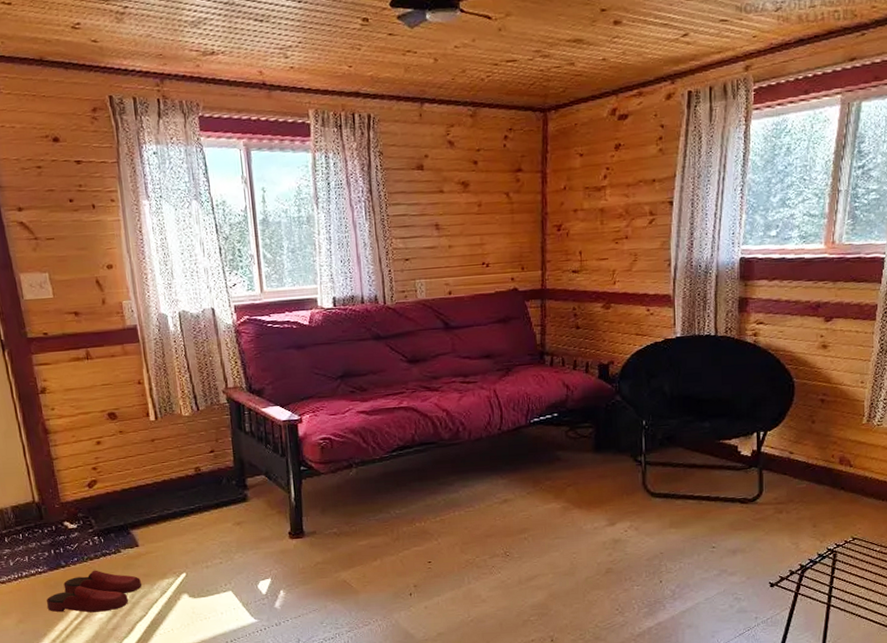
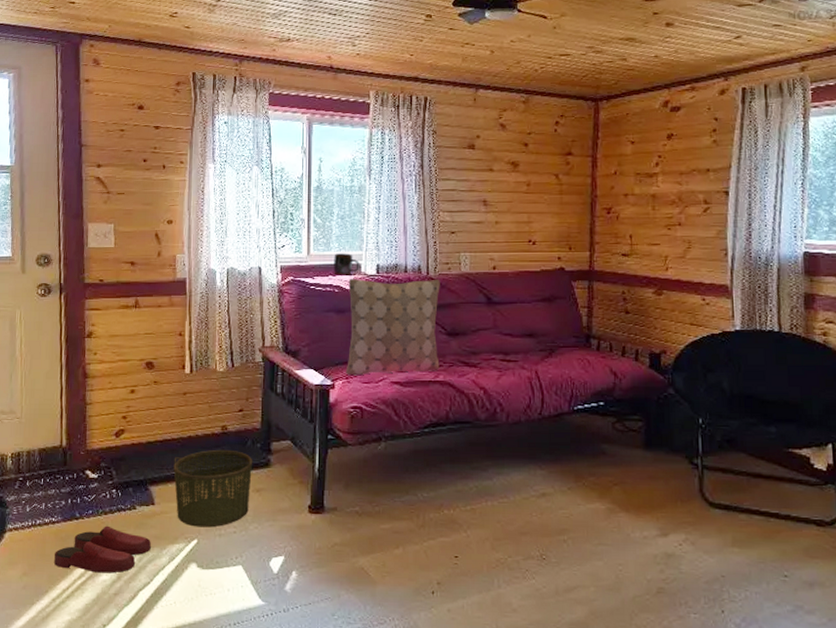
basket: none [151,489,232,562] -> present [173,449,253,528]
mug: none [288,288,316,311] -> present [334,253,359,275]
pillow: none [305,309,403,408] -> present [345,278,440,375]

